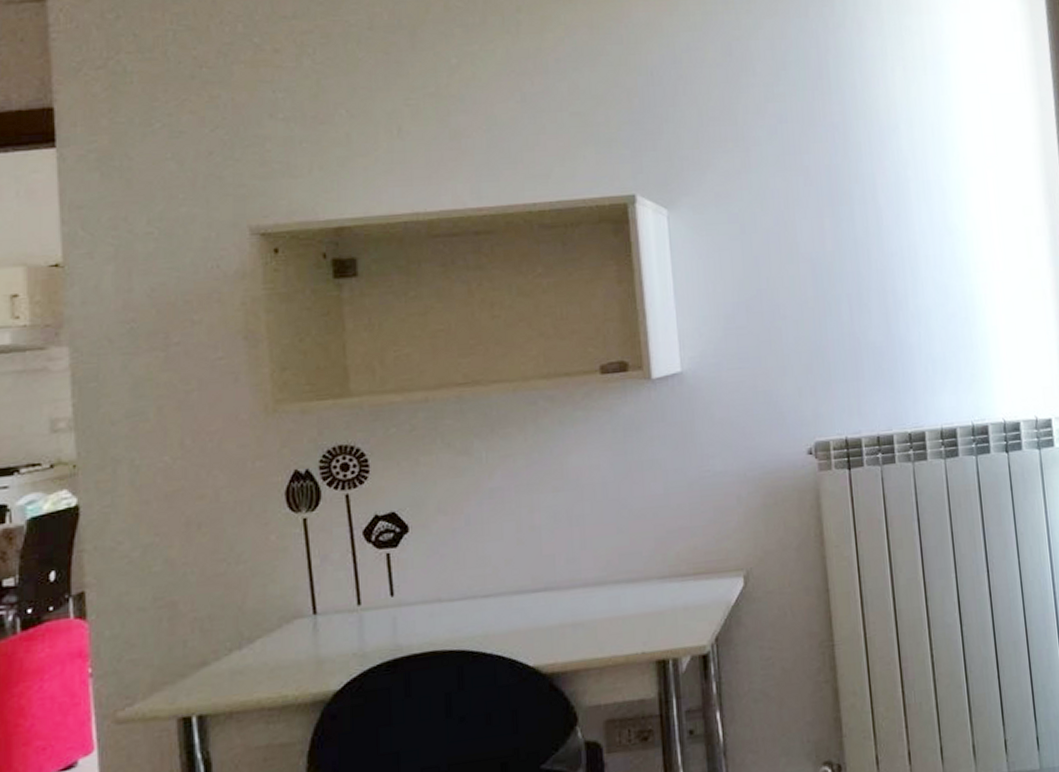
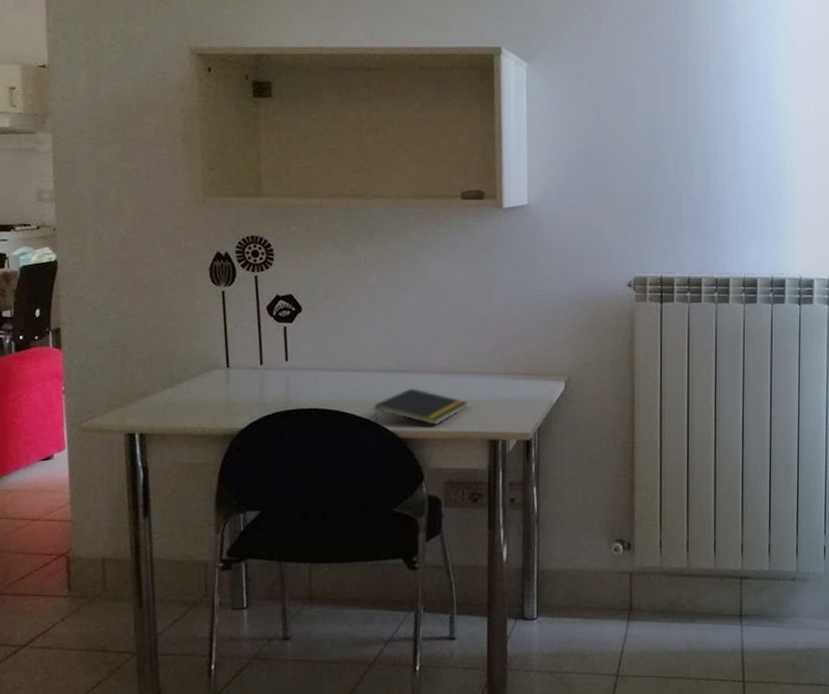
notepad: none [508,608,628,660] -> present [373,388,469,425]

